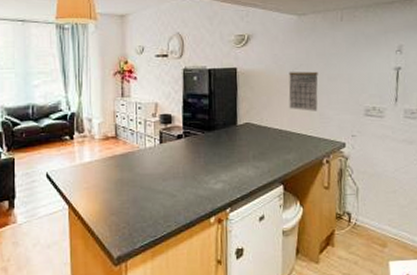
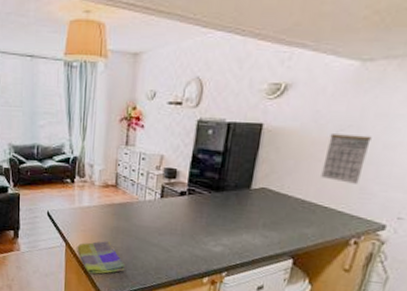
dish towel: none [81,196,134,235] -> present [77,241,126,274]

